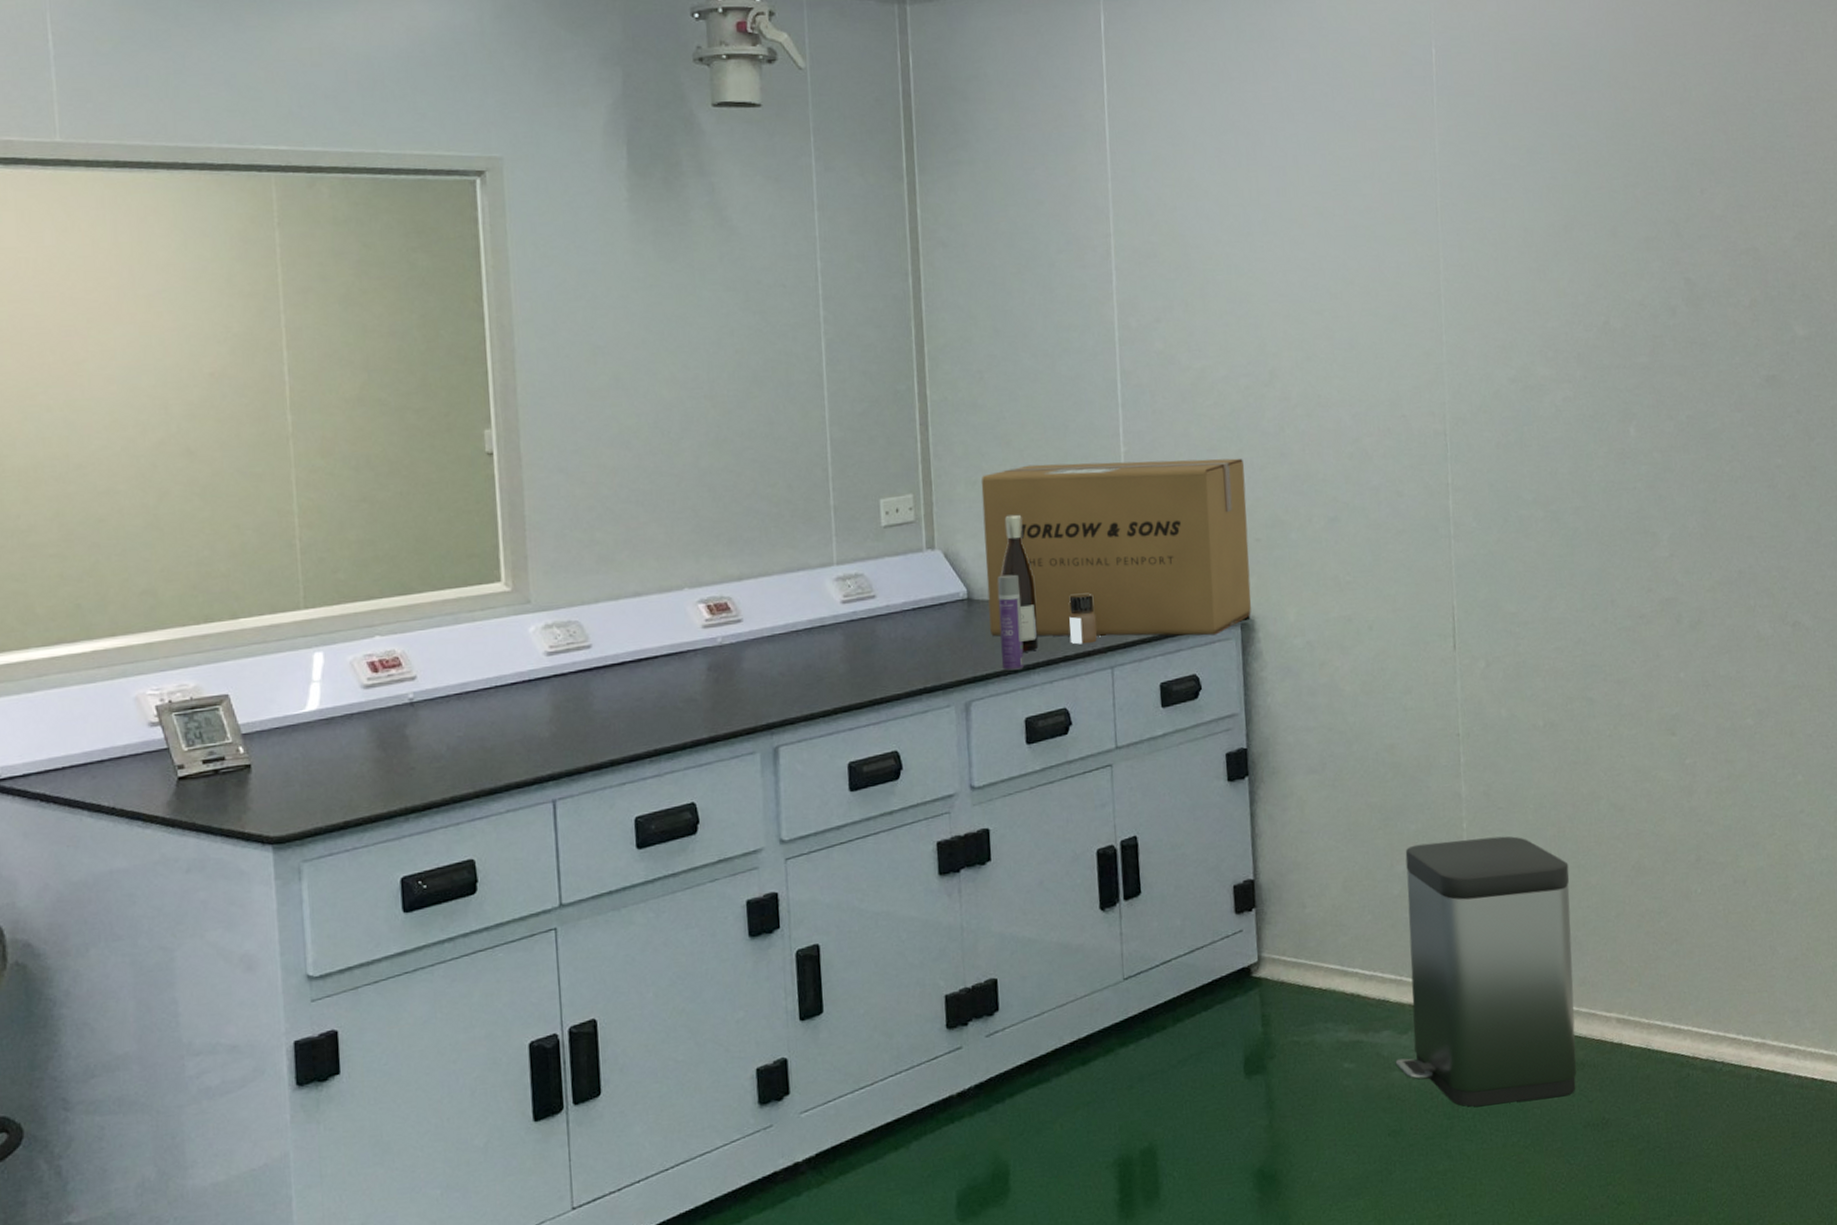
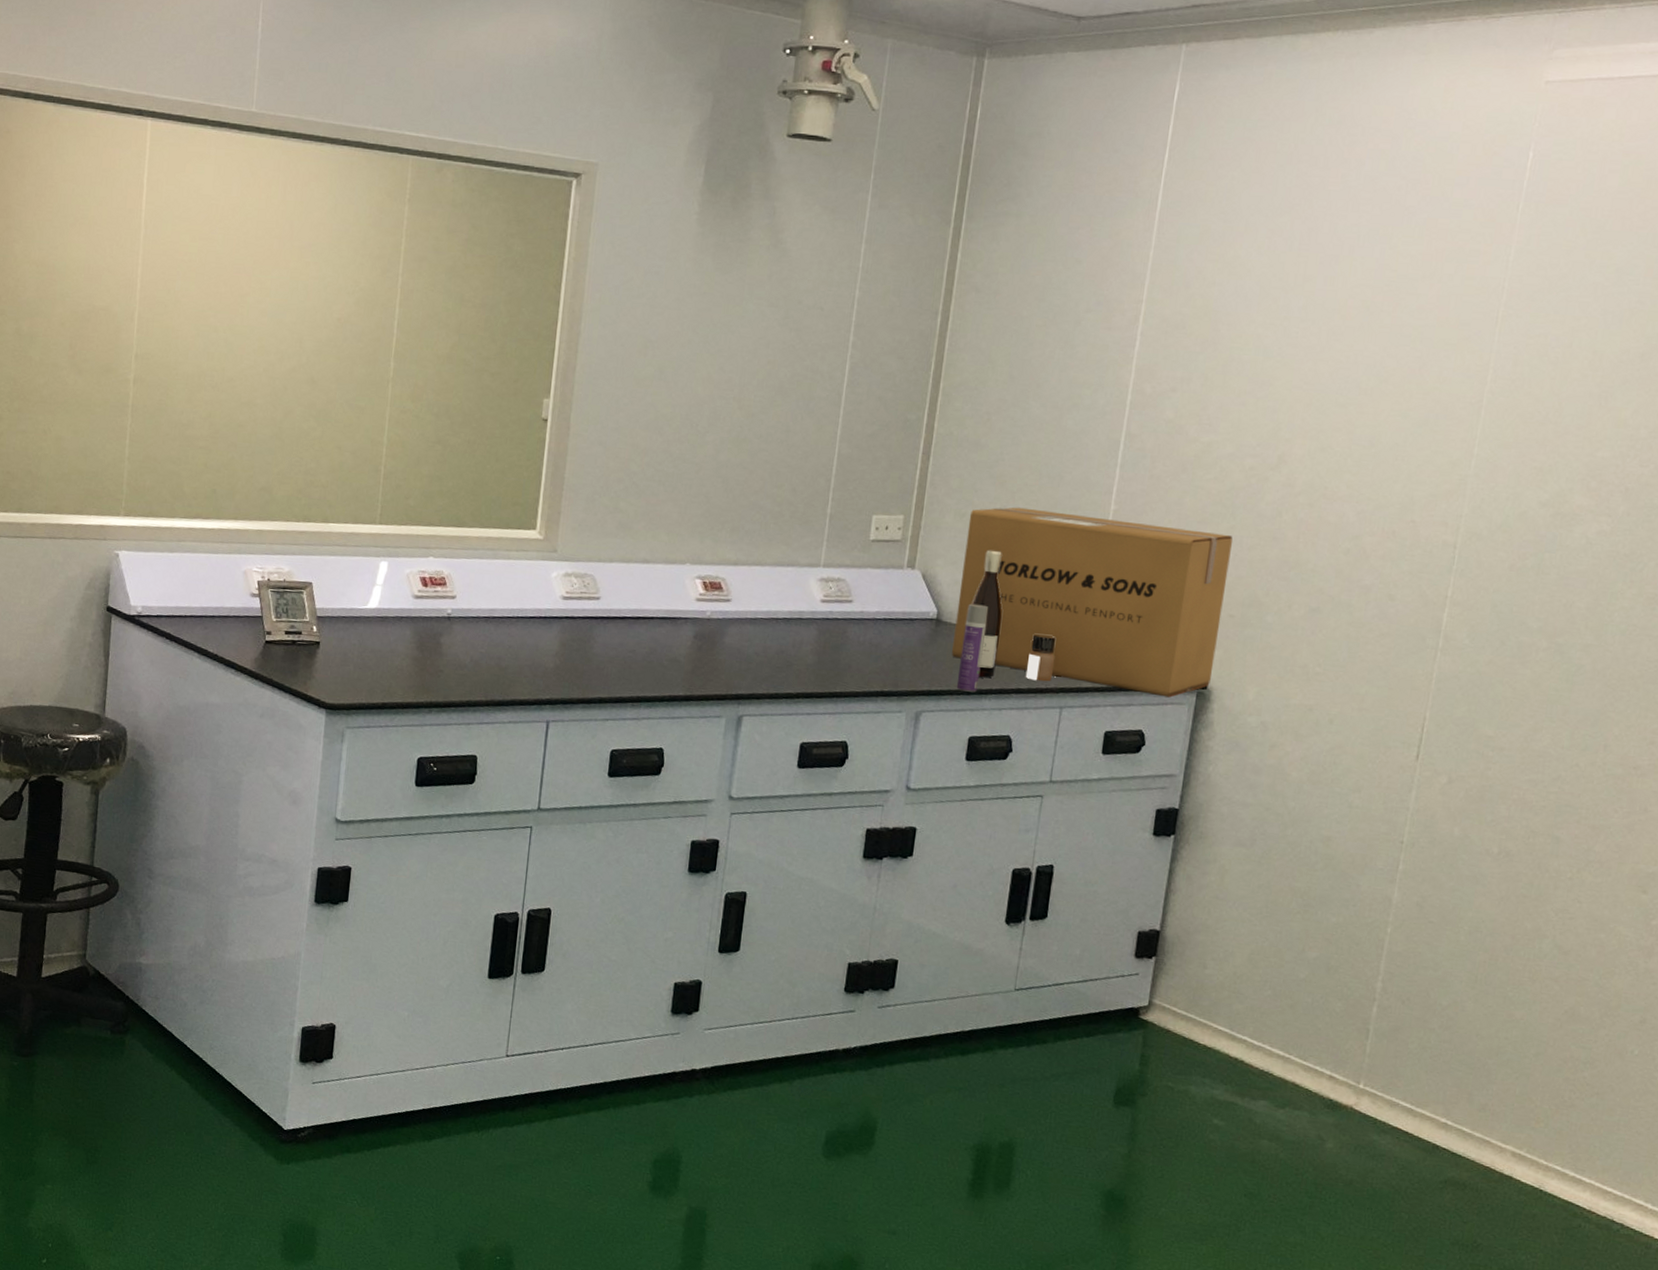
pedal bin: present [1395,836,1577,1107] -> none [1266,936,1494,1210]

